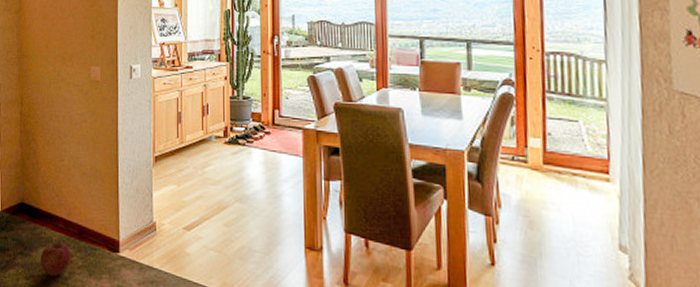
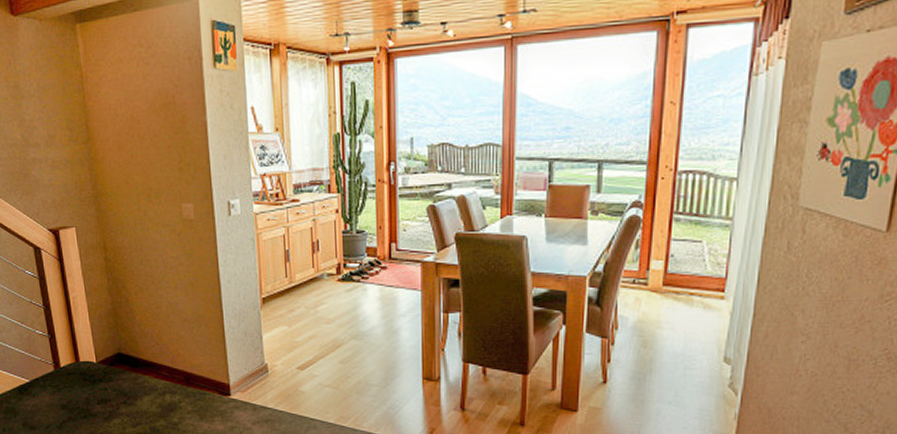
apple: present [40,240,71,277] -> none [146,388,180,423]

